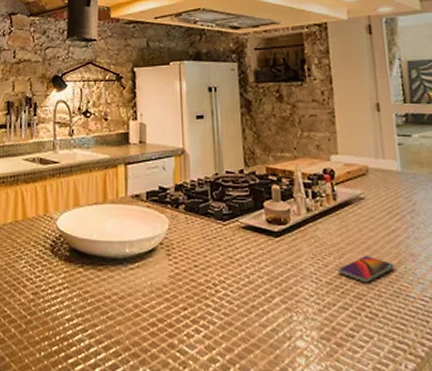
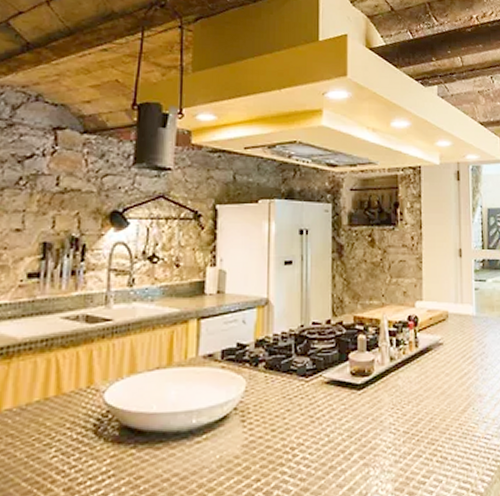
smartphone: present [337,256,395,283] -> none [414,401,465,428]

